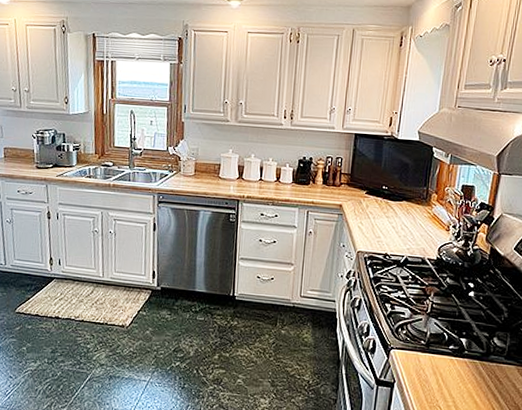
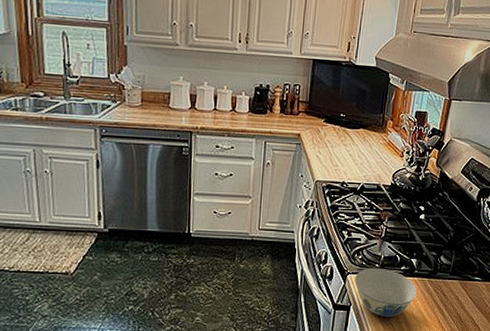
bowl: none [399,344,468,400] -> present [355,268,417,318]

